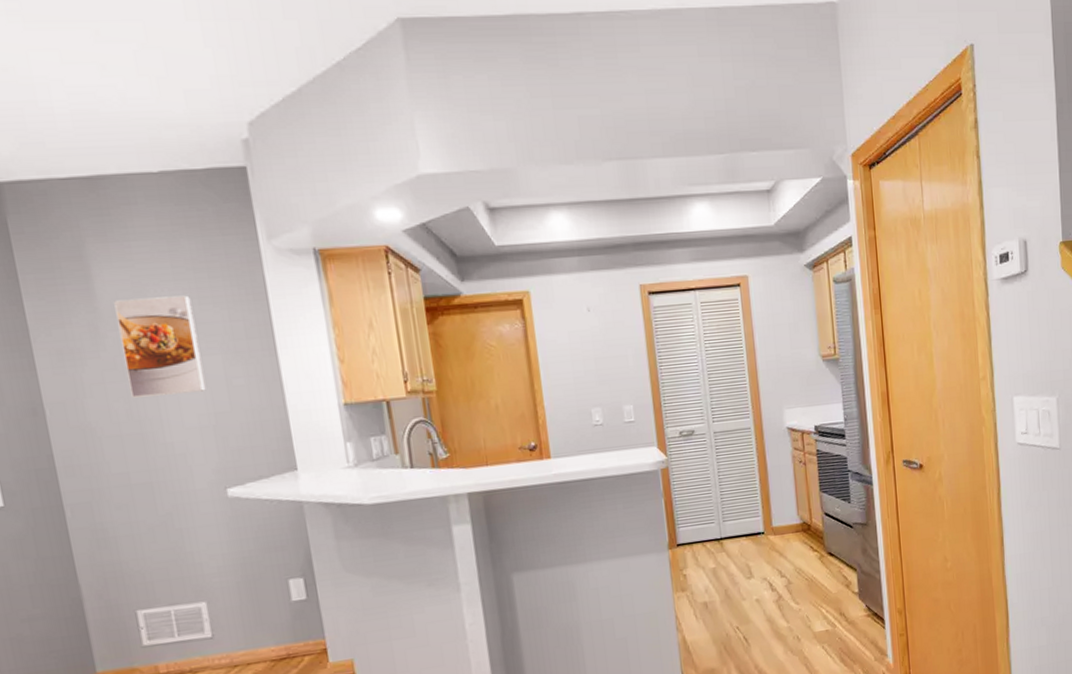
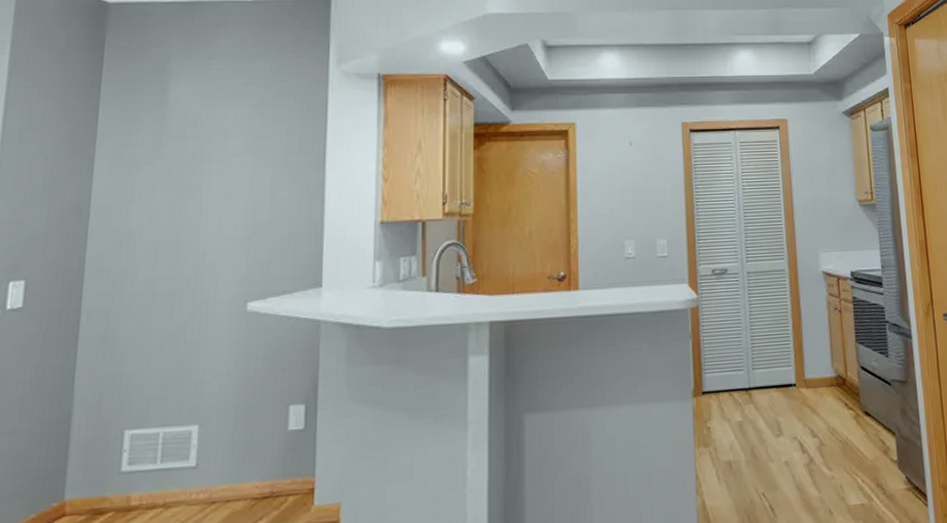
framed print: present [114,295,206,398] -> none [176,110,255,205]

